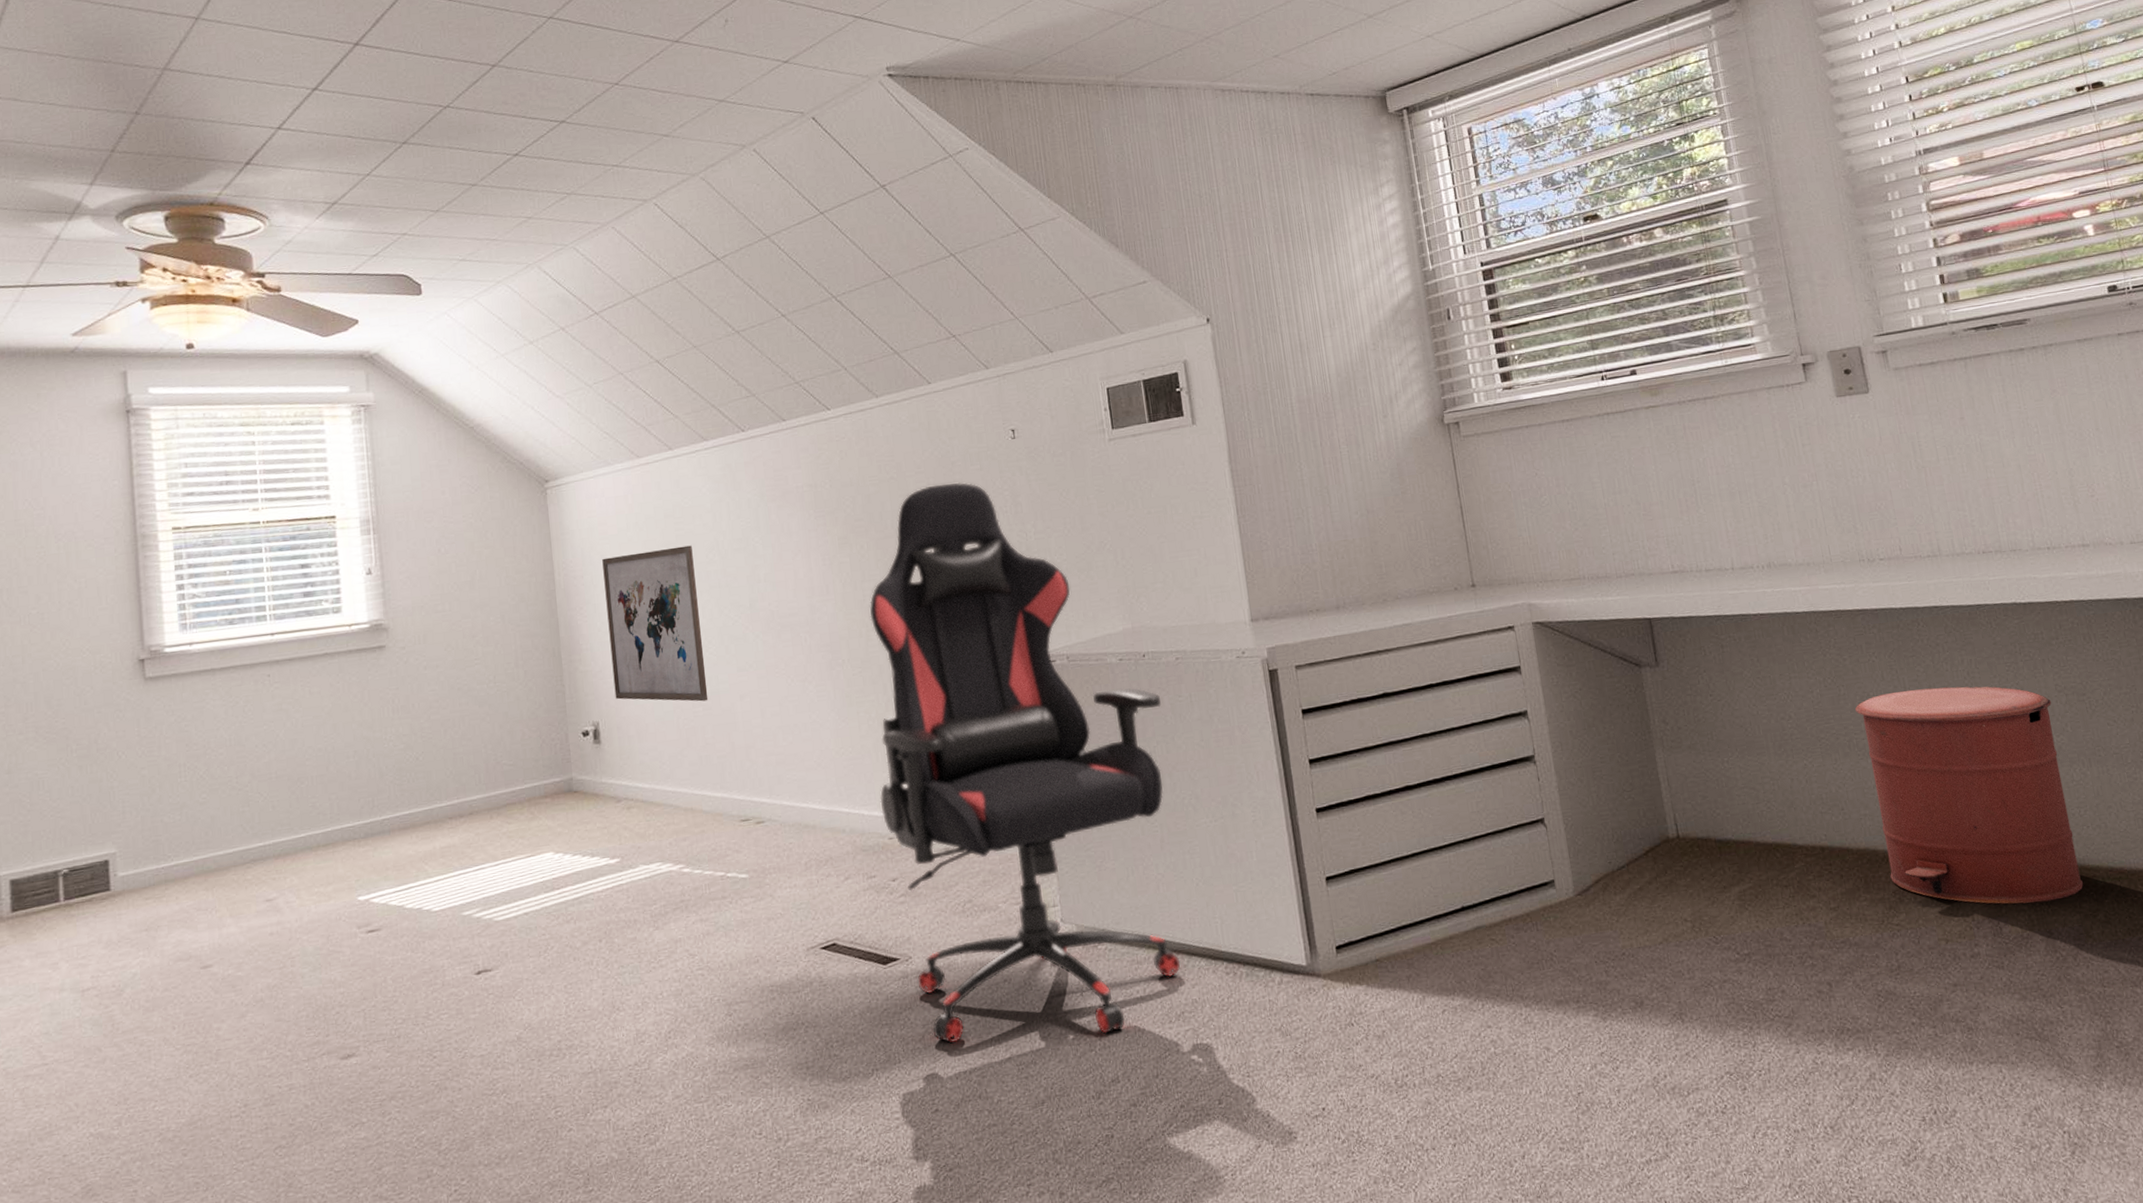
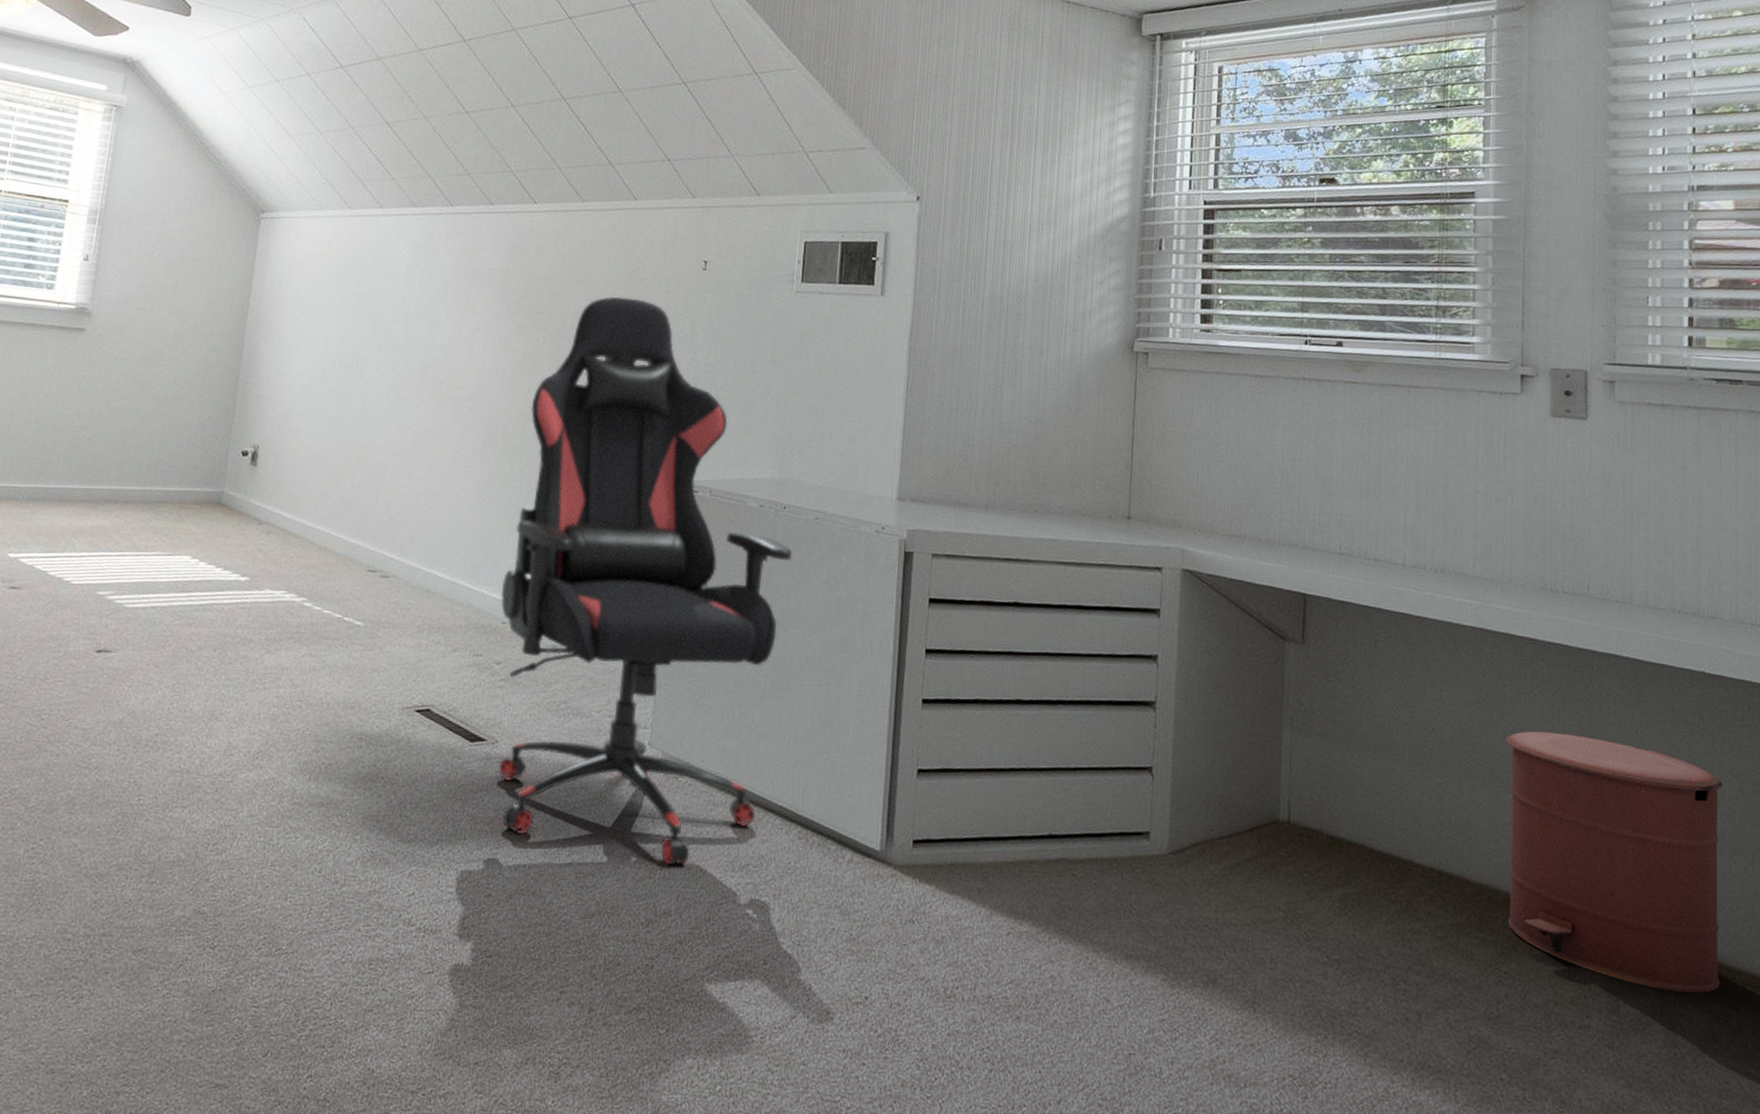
wall art: present [602,545,709,702] -> none [279,294,381,450]

